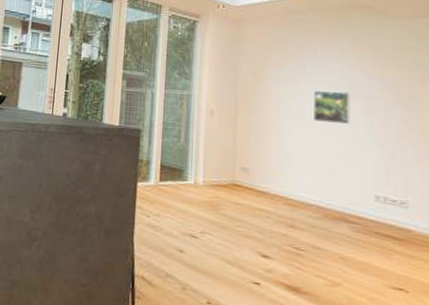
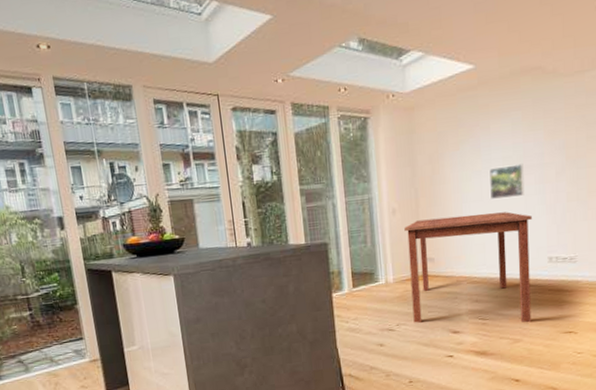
dining table: none [219,126,358,266] -> present [404,212,532,323]

